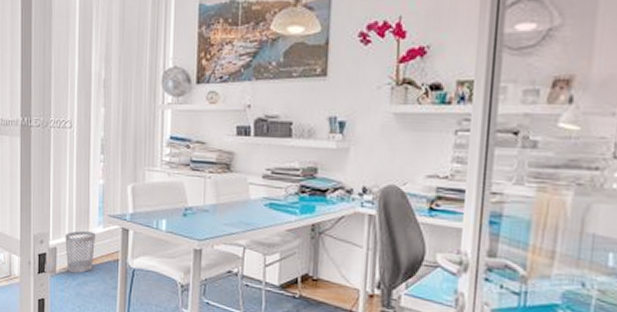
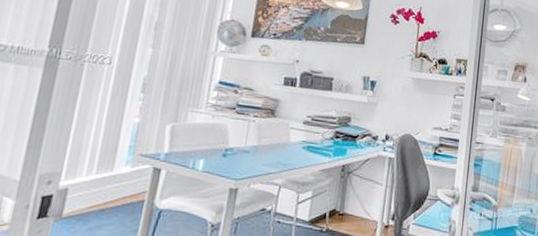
wastebasket: present [65,230,95,273] -> none [78,170,121,216]

